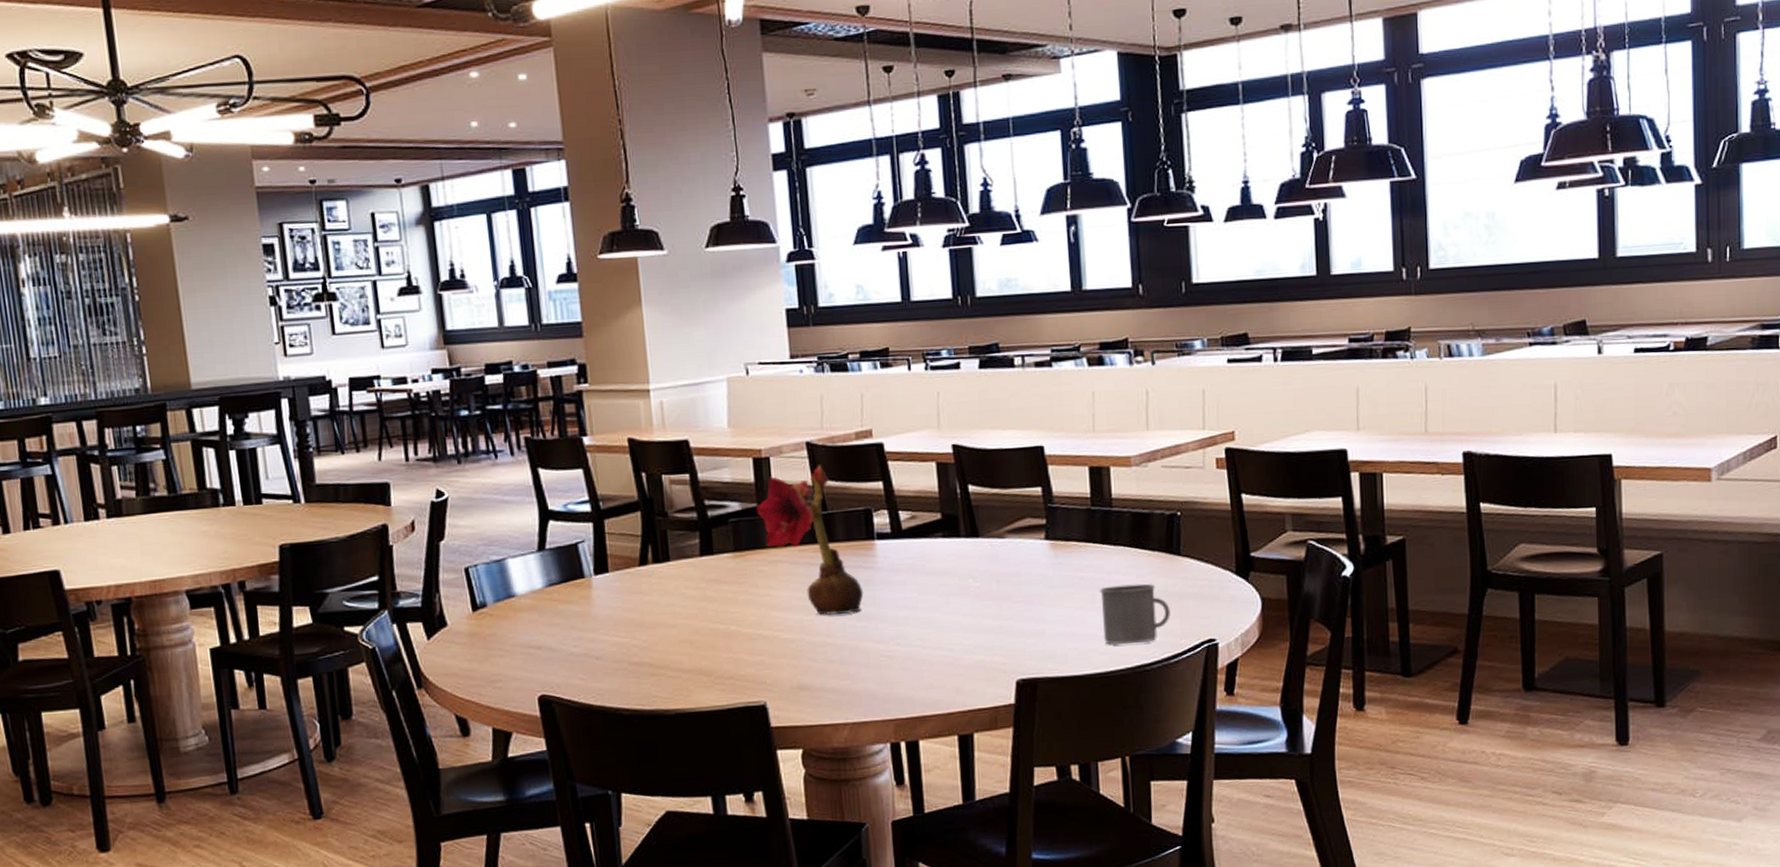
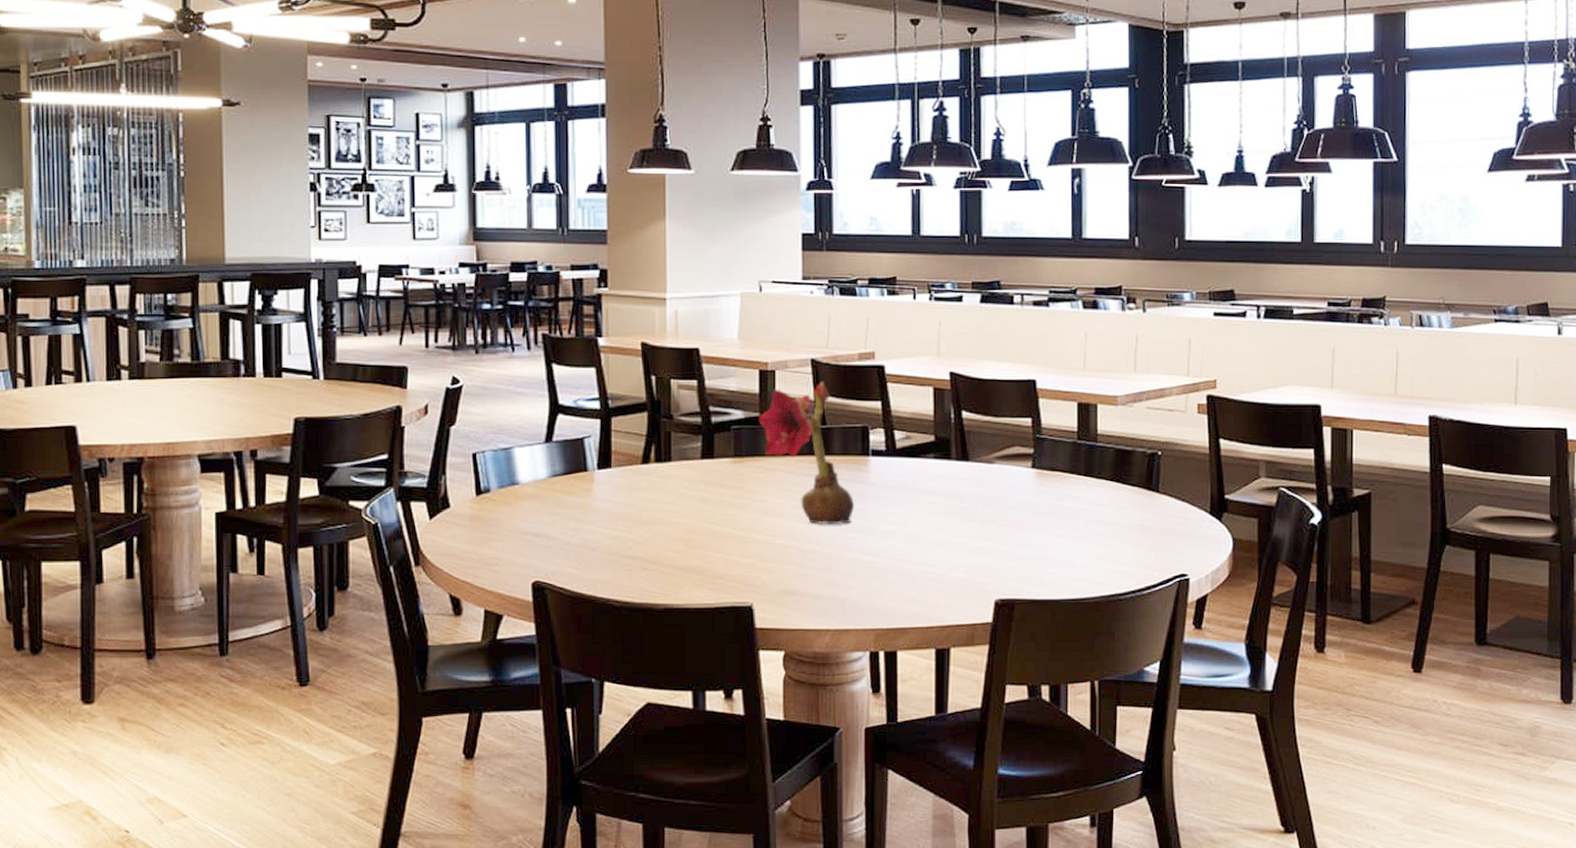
mug: present [1099,583,1170,645] -> none [1079,516,1146,573]

